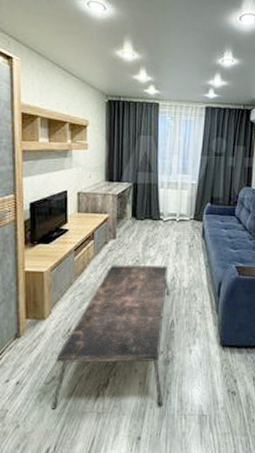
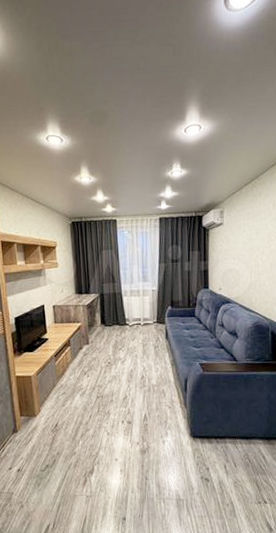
coffee table: present [51,265,169,409] -> none [47,366,142,493]

